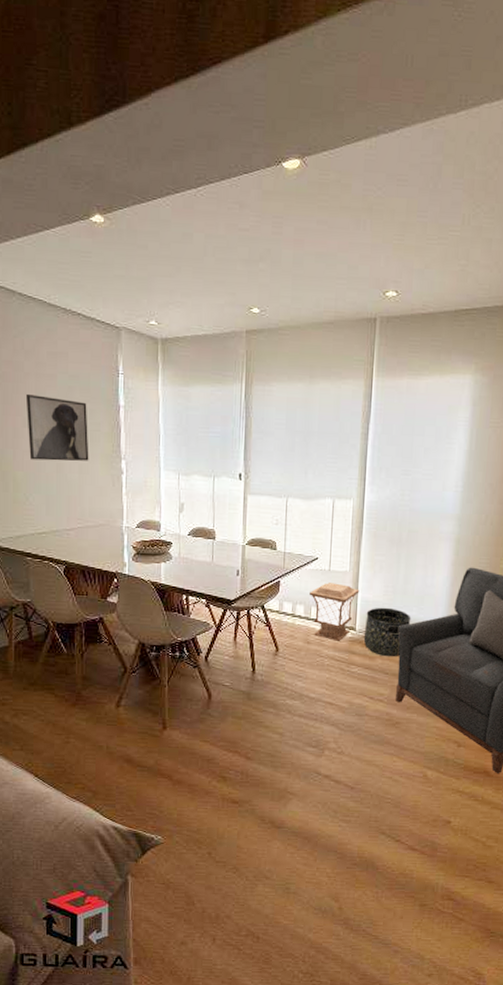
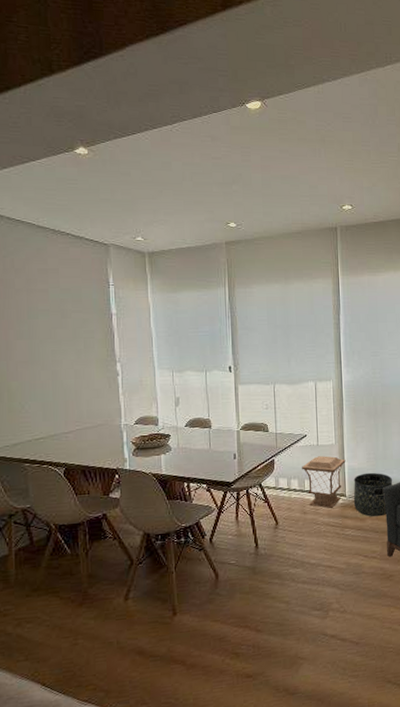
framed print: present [25,393,89,461] -> none [17,308,85,370]

